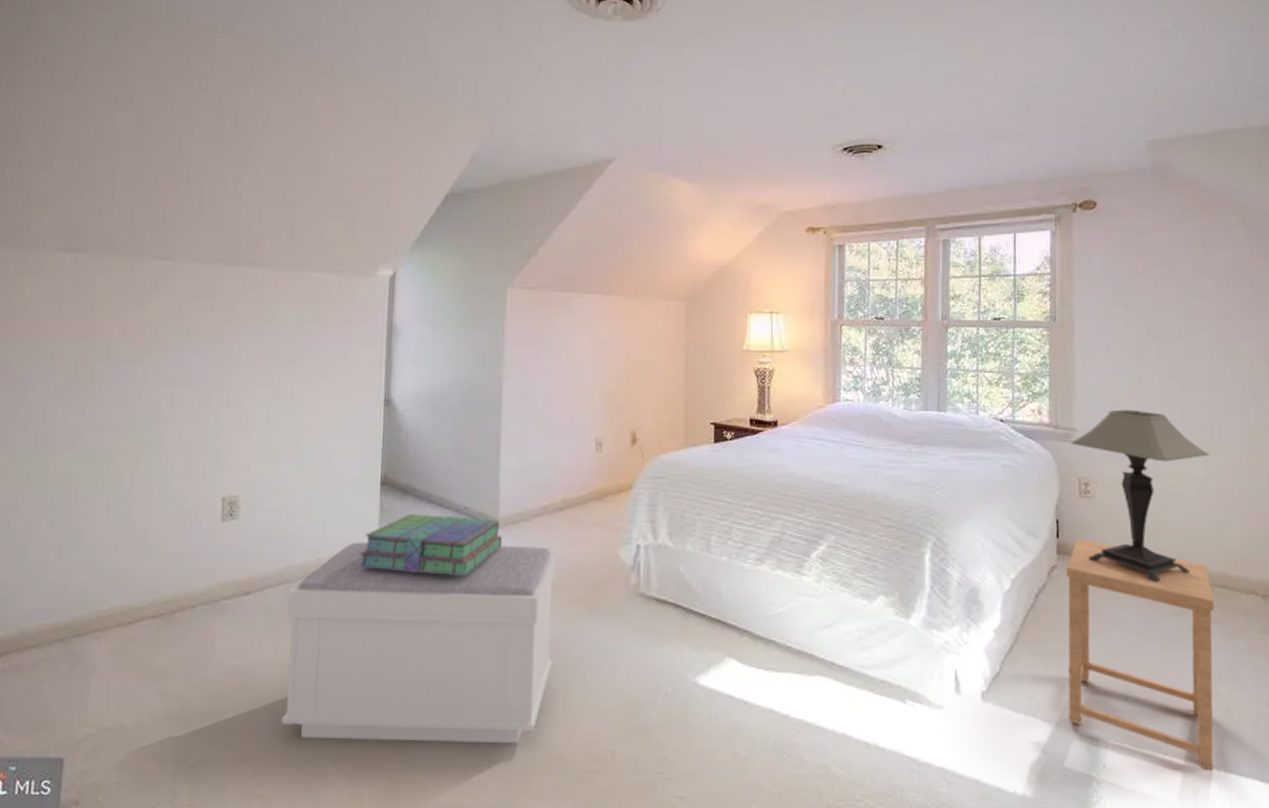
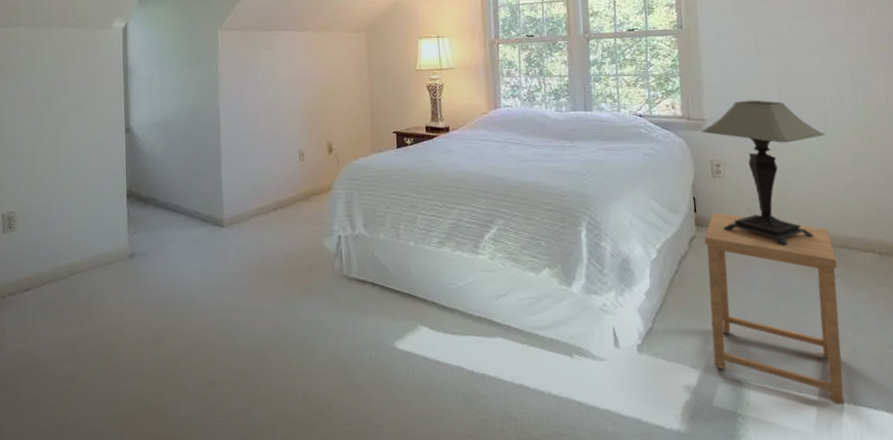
bench: present [281,542,556,744] -> none [59,241,276,404]
stack of books: present [358,514,502,577] -> none [113,219,228,269]

